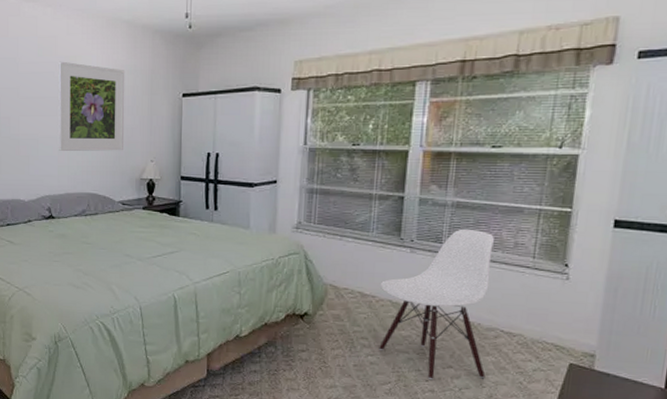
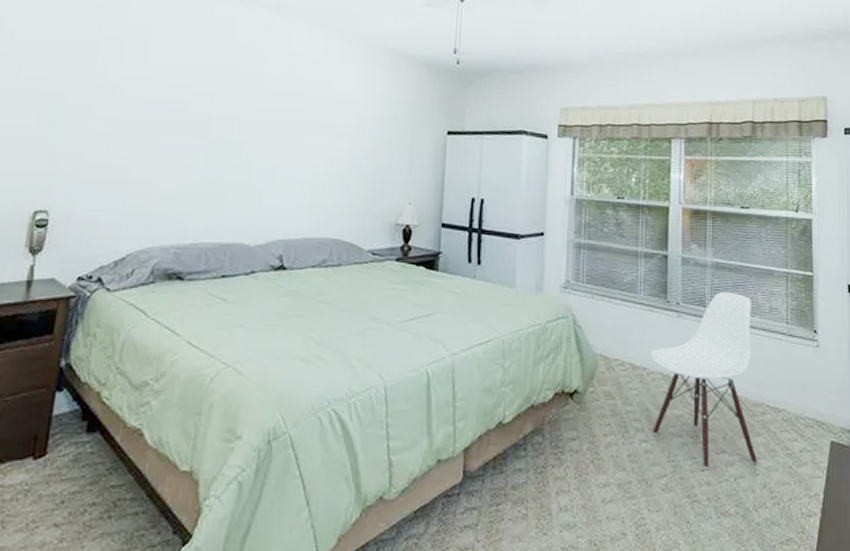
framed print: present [58,61,125,151] -> none [300,83,386,190]

